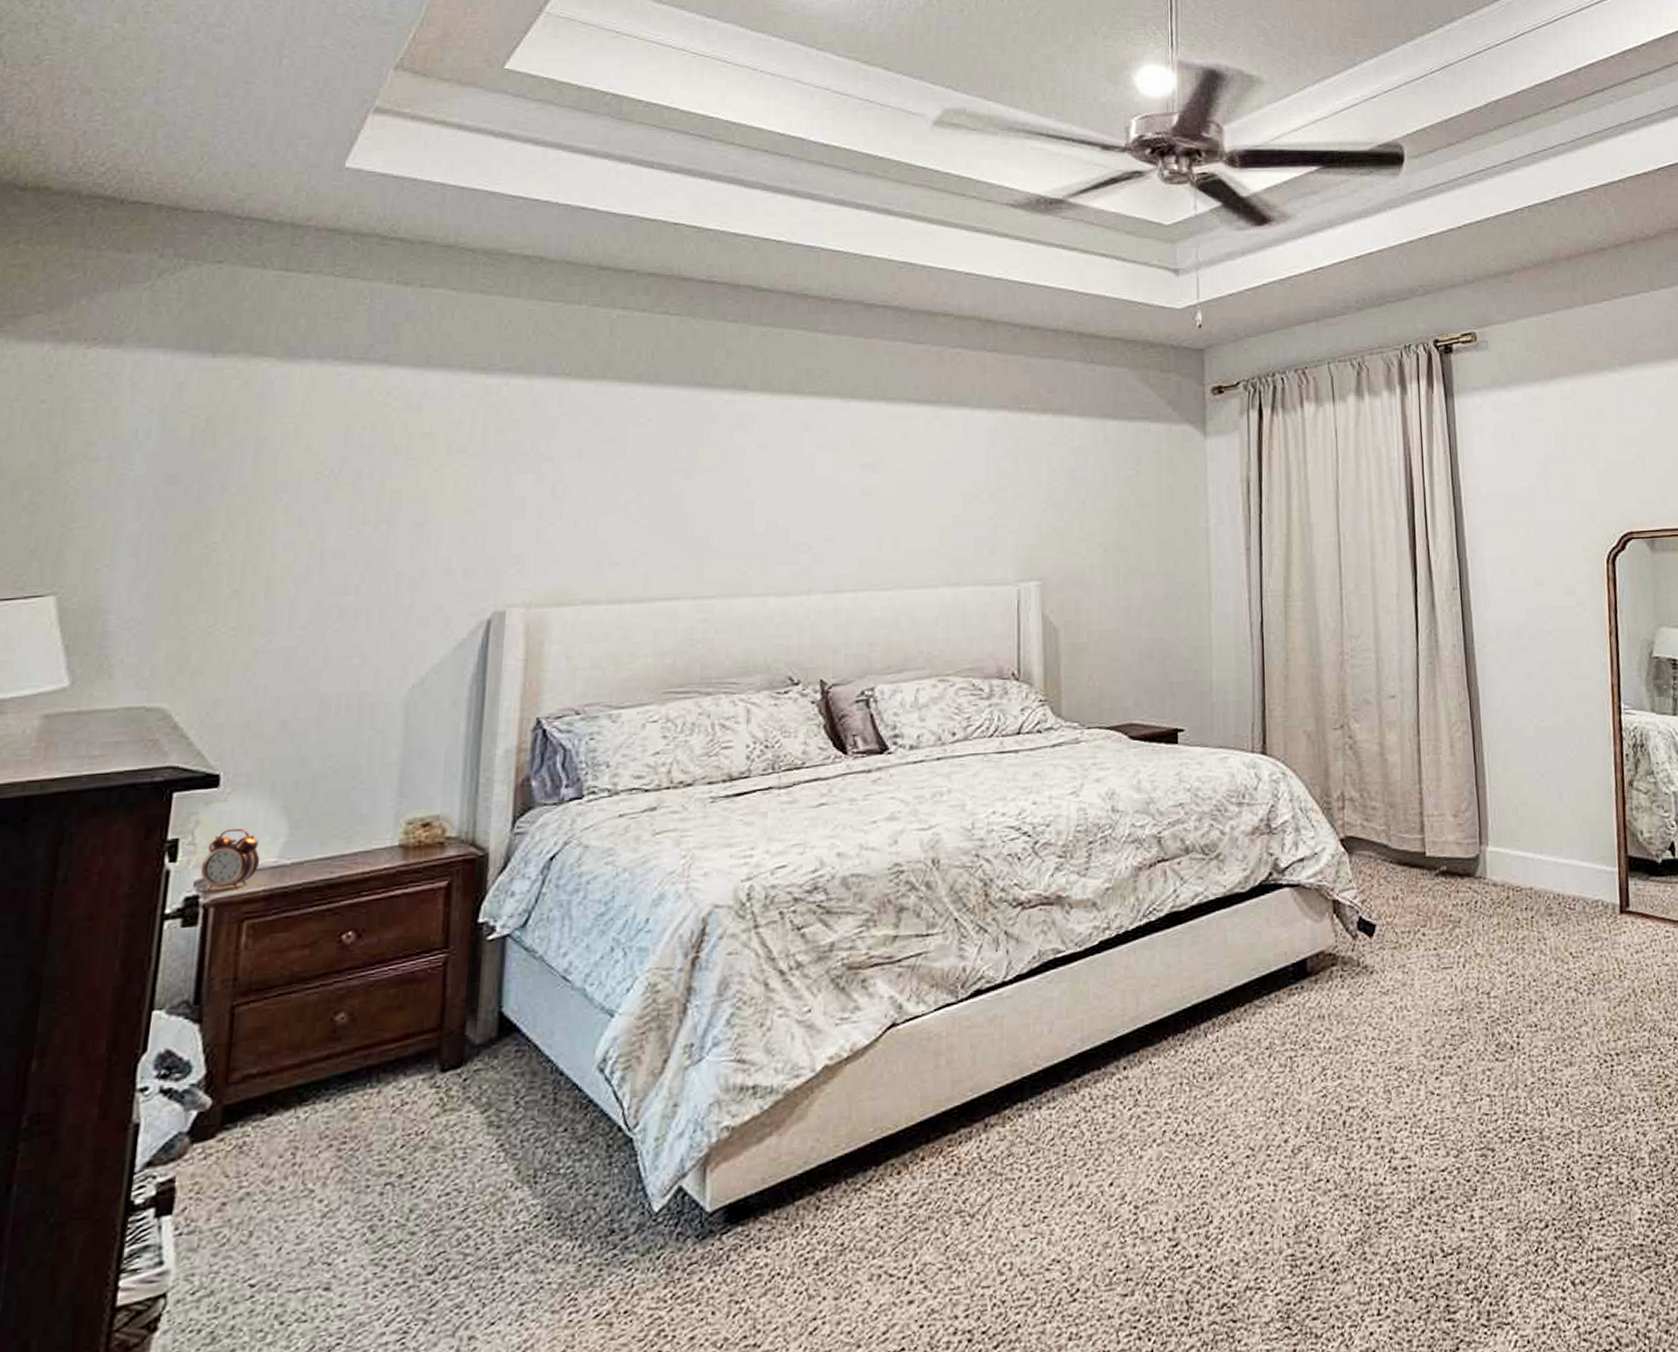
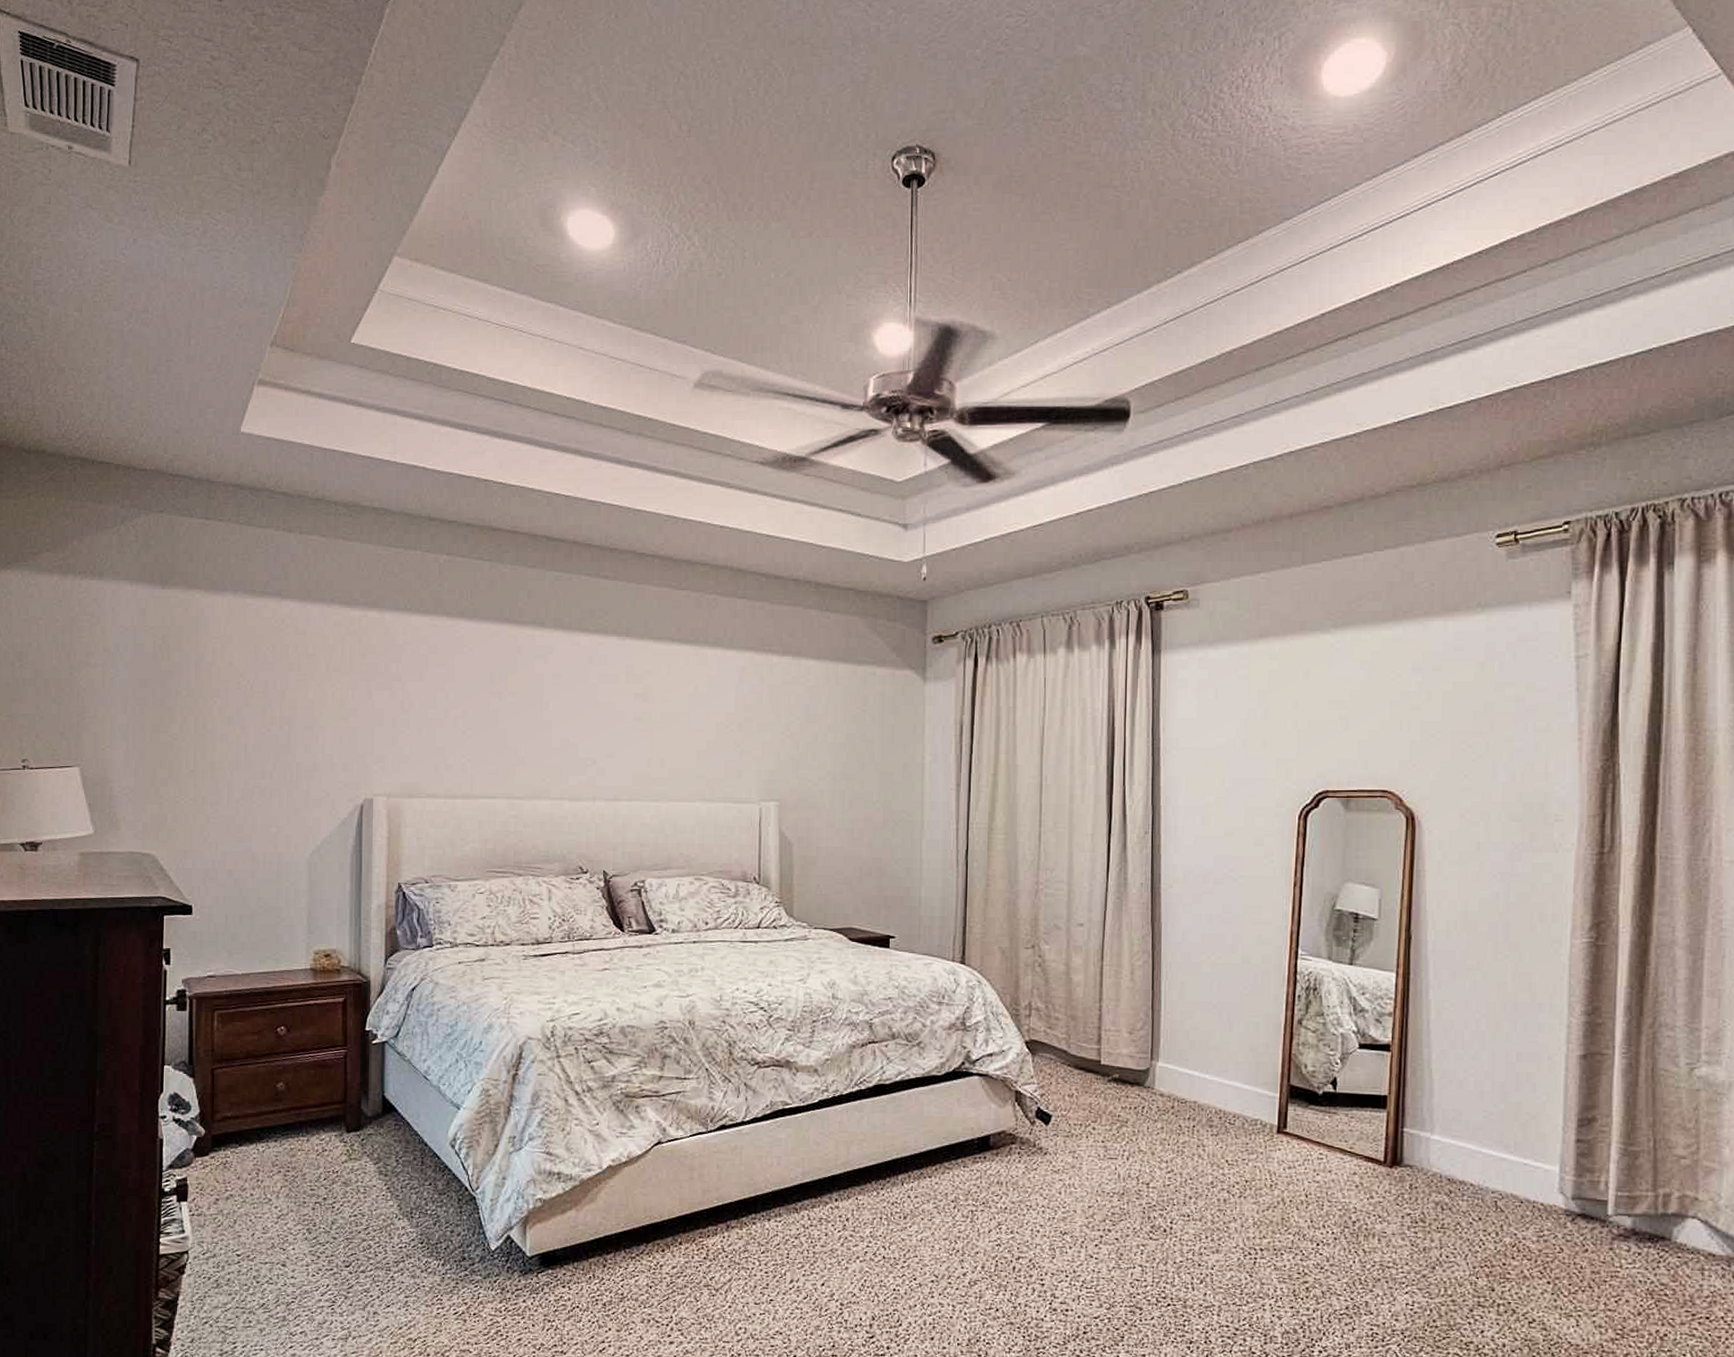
alarm clock: present [200,828,260,892] -> none [185,945,222,989]

